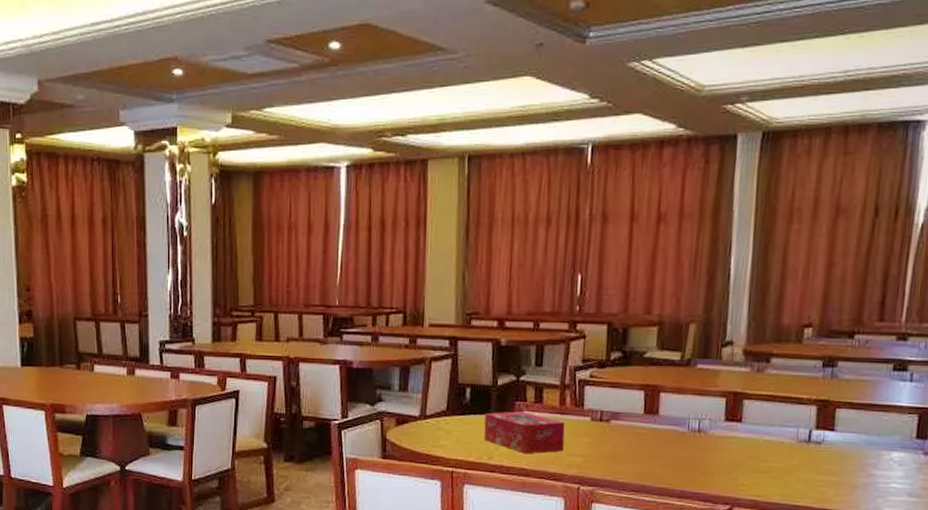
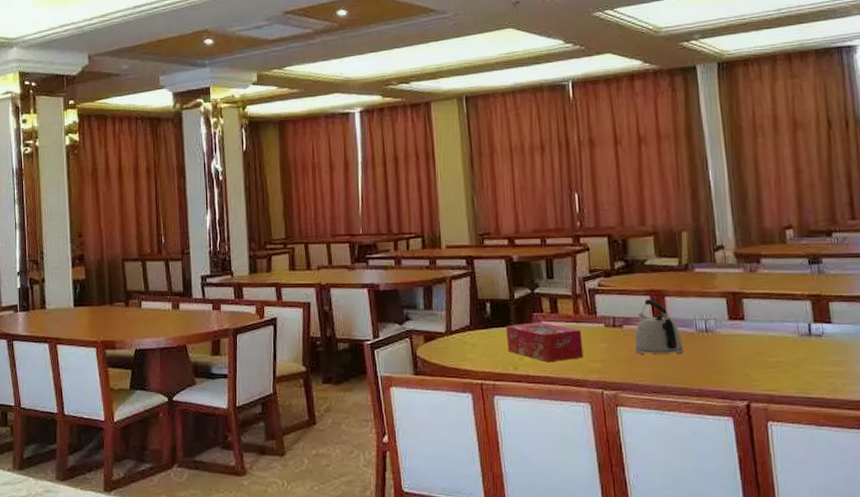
kettle: none [619,394,672,454] -> present [634,299,684,355]

